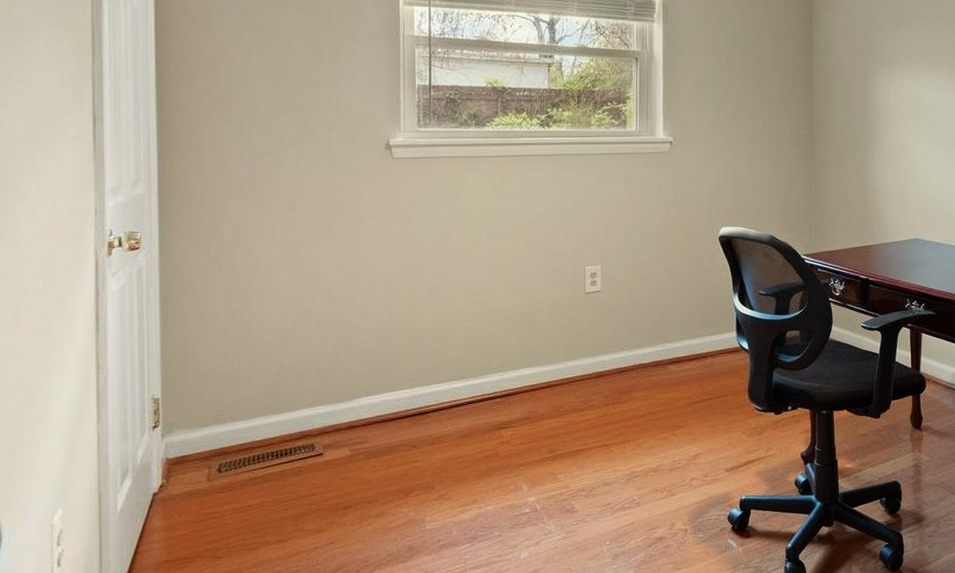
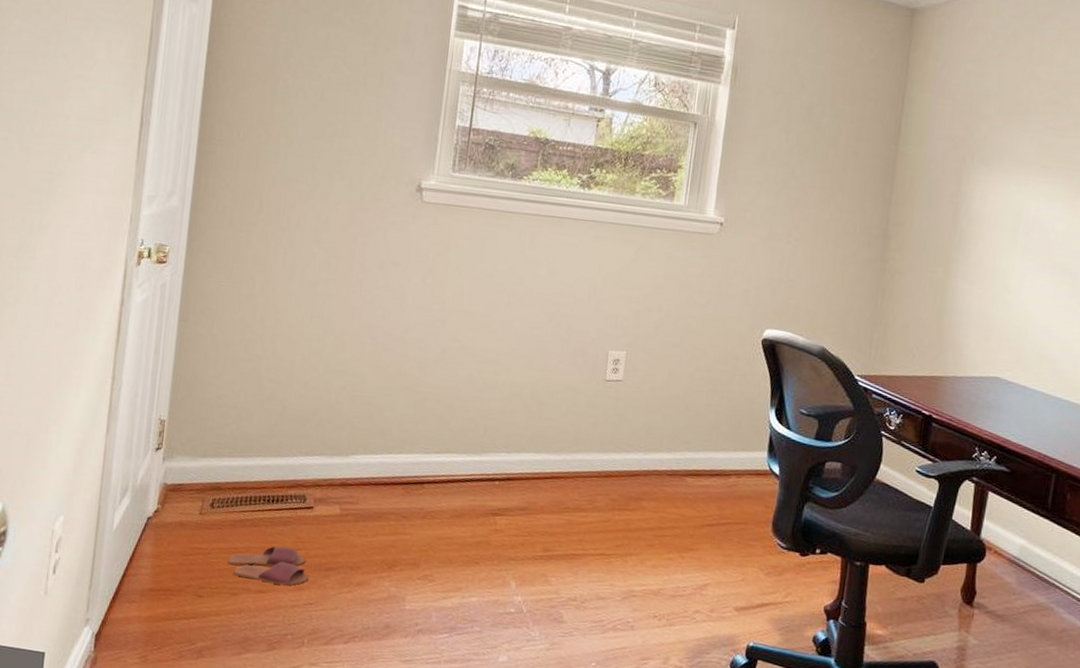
slippers: none [243,495,328,532] -> present [228,546,309,586]

